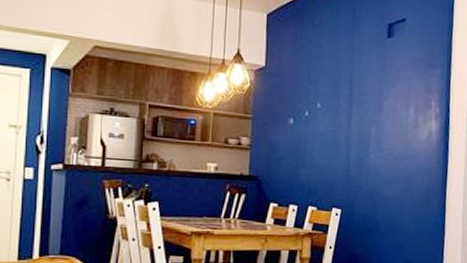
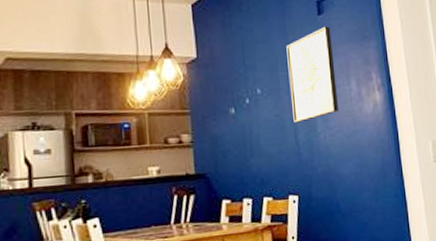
wall art: none [348,50,398,141] -> present [286,26,338,123]

